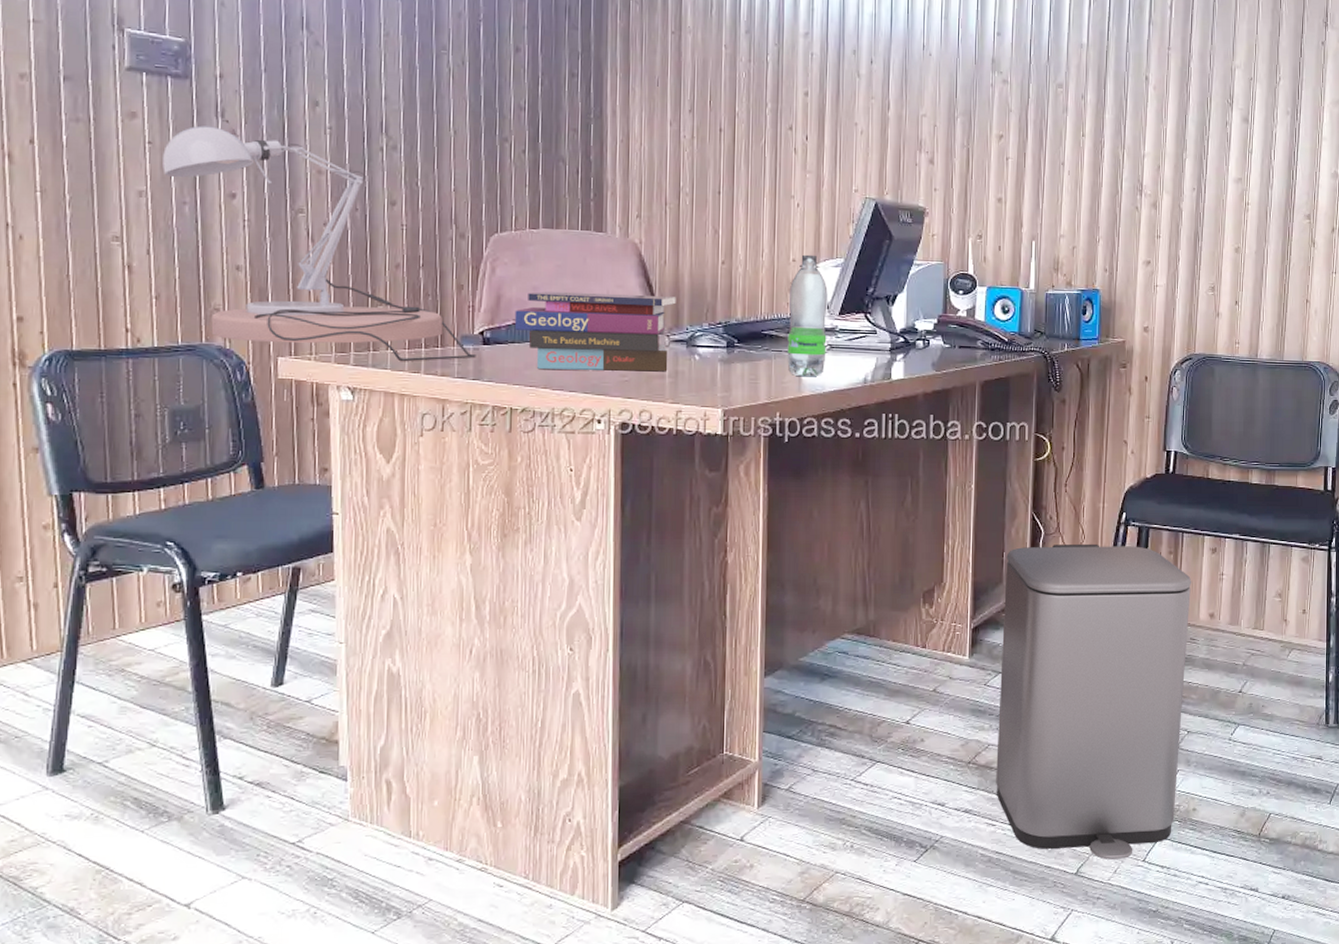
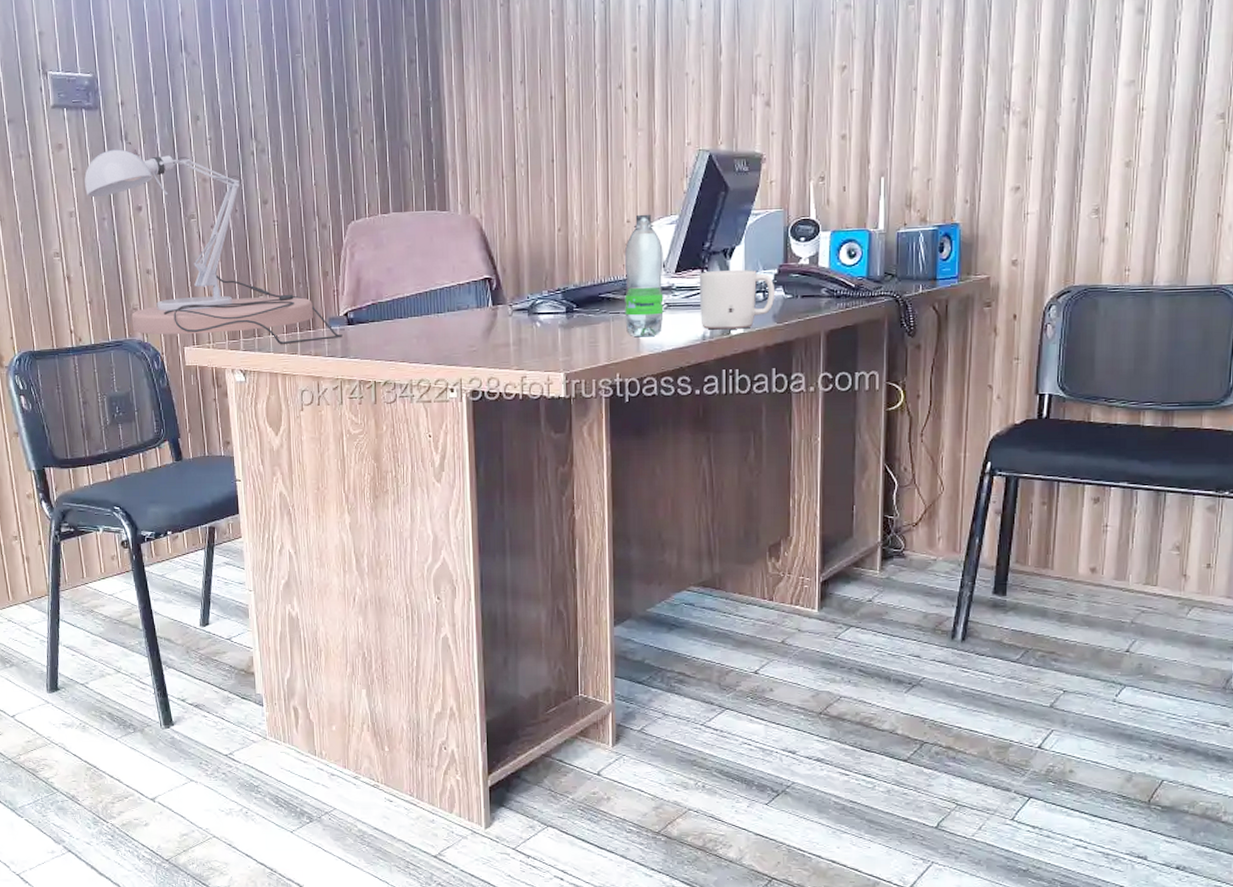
books: present [514,291,676,372] -> none [373,266,517,345]
mug: none [862,316,935,375] -> present [699,270,775,330]
pedal bin: present [996,543,1192,860] -> none [849,495,1070,816]

